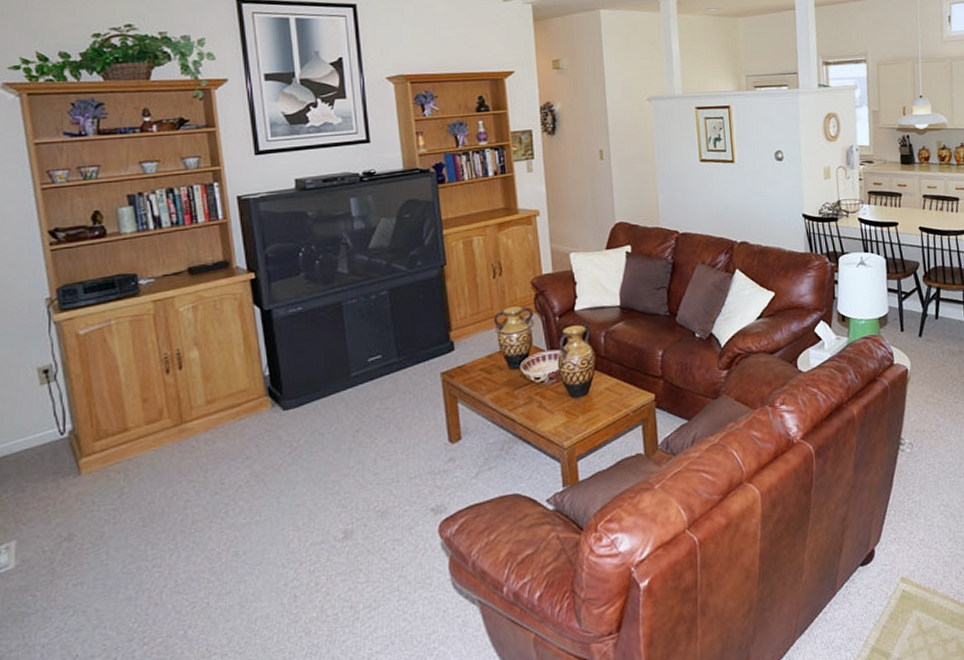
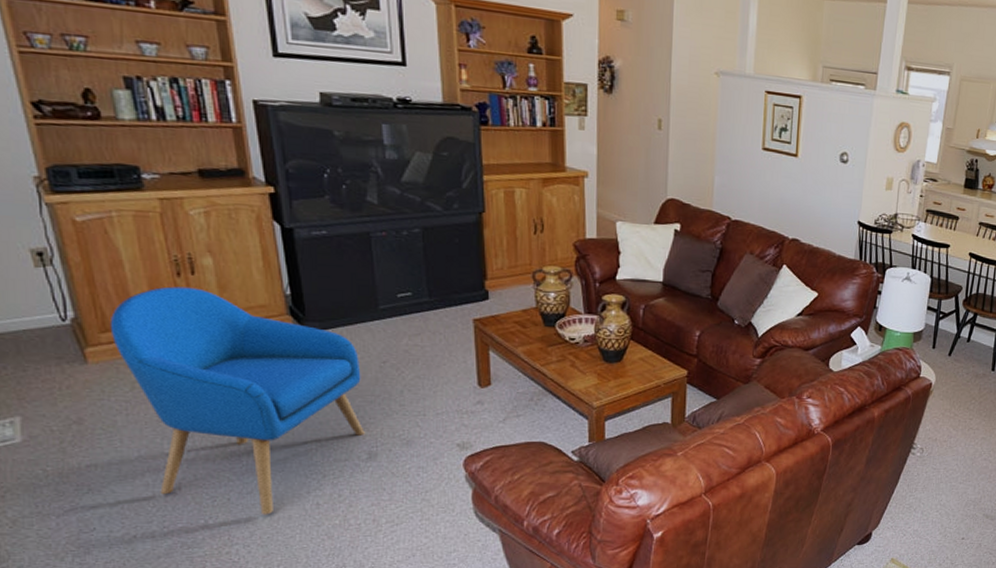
armchair: none [103,382,340,617] -> present [110,286,365,515]

